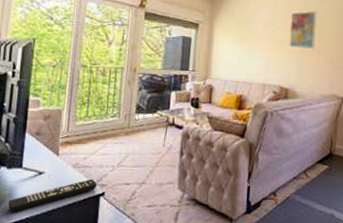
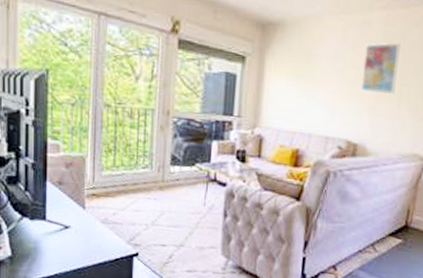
remote control: present [8,179,98,213] -> none [34,237,130,268]

